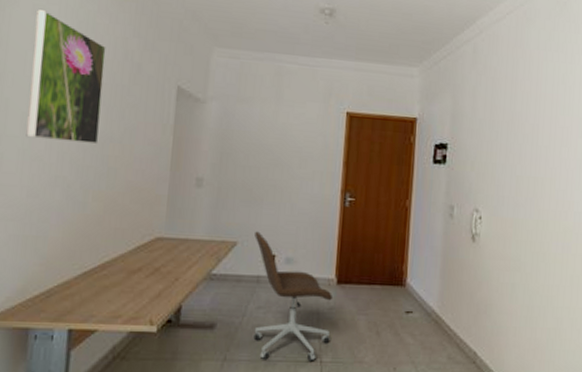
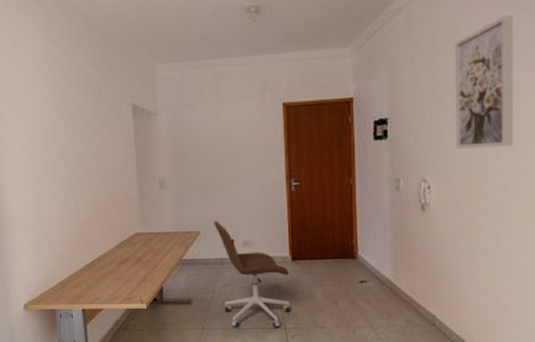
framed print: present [26,10,106,145] -> none [17,59,79,164]
wall art: none [507,65,563,186] -> present [454,15,514,149]

